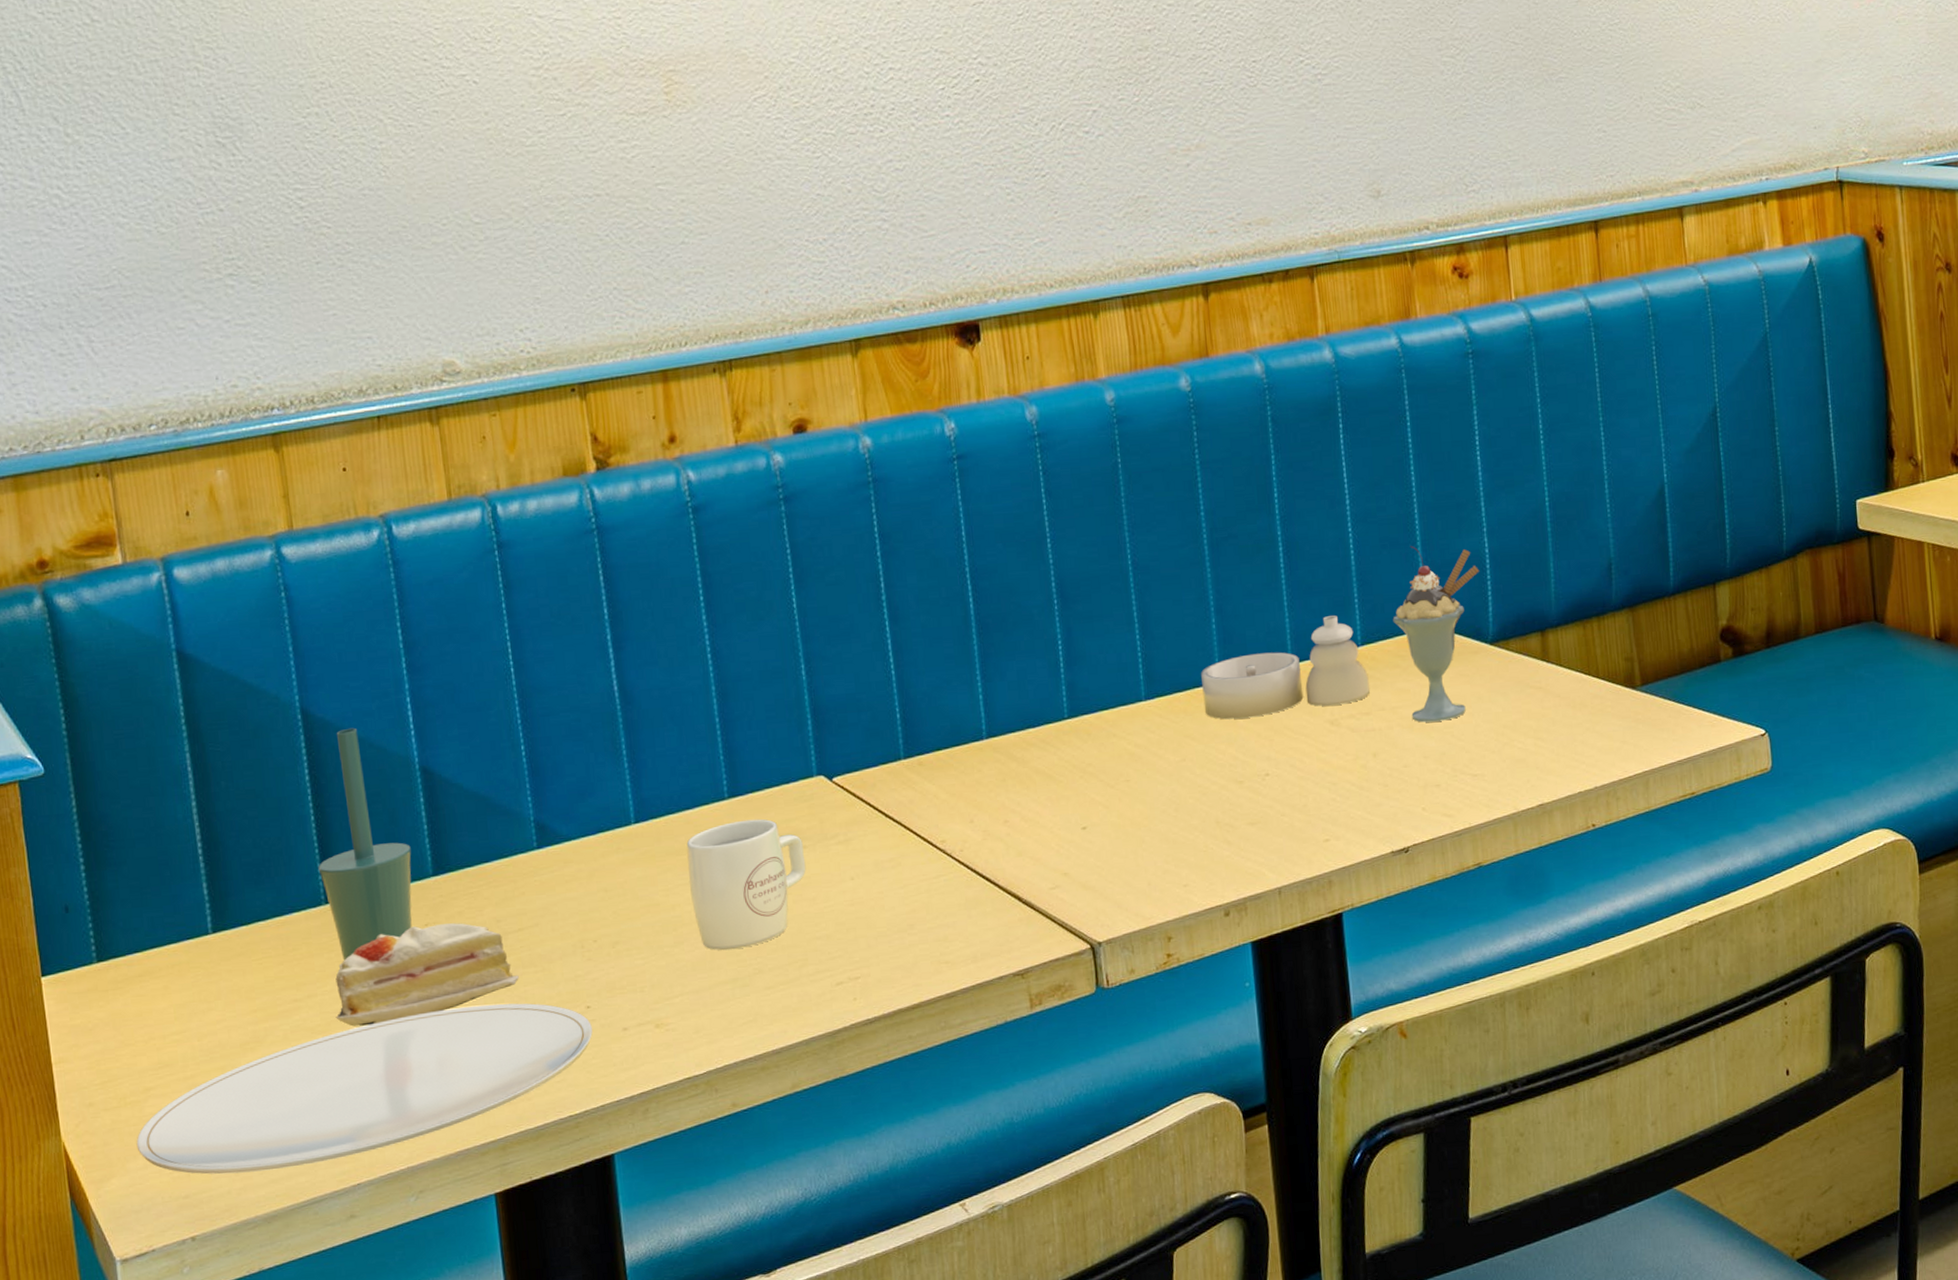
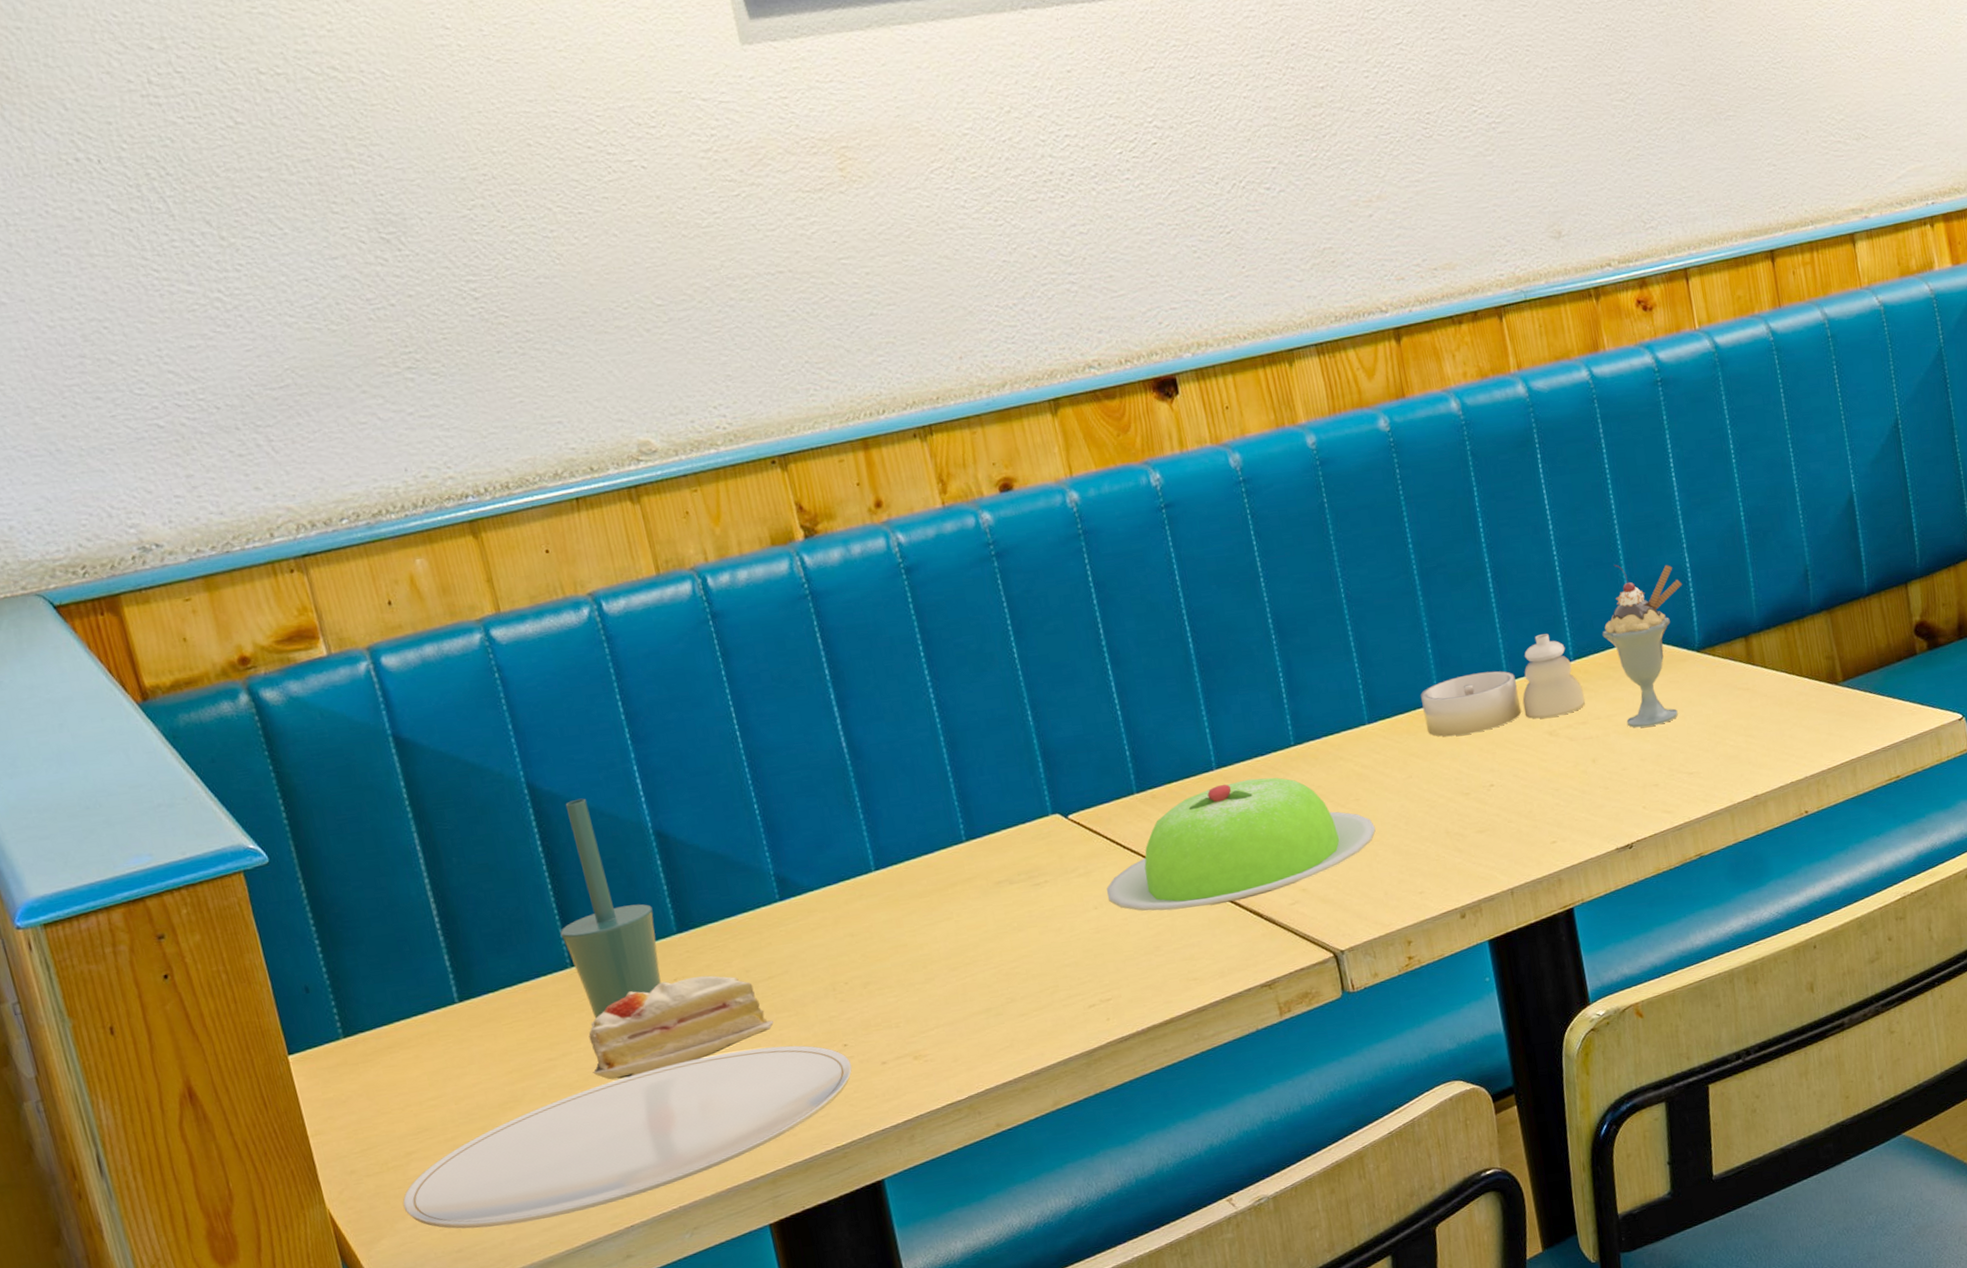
mug: present [686,819,806,951] -> none [928,858,1050,984]
dessert: none [864,751,1144,887] -> present [1106,777,1376,912]

